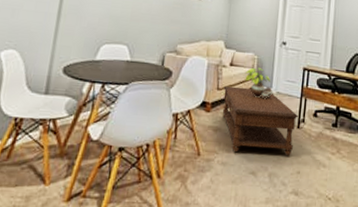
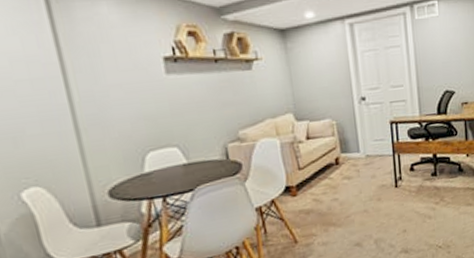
coffee table: present [222,86,299,156] -> none [305,158,395,230]
potted plant: present [245,68,273,99] -> none [326,133,362,167]

